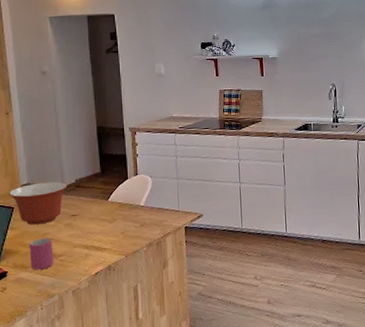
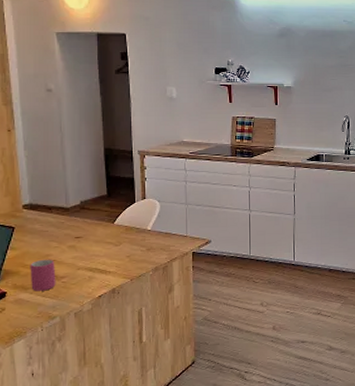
mixing bowl: present [9,181,67,225] -> none [10,202,72,246]

